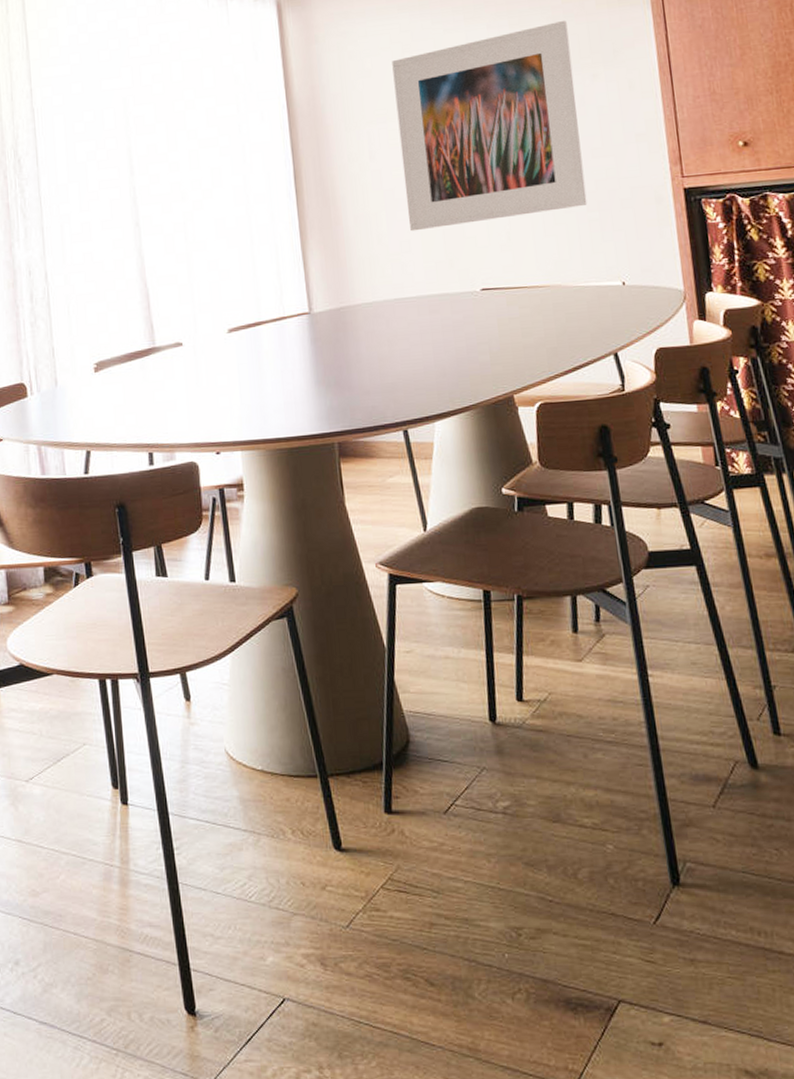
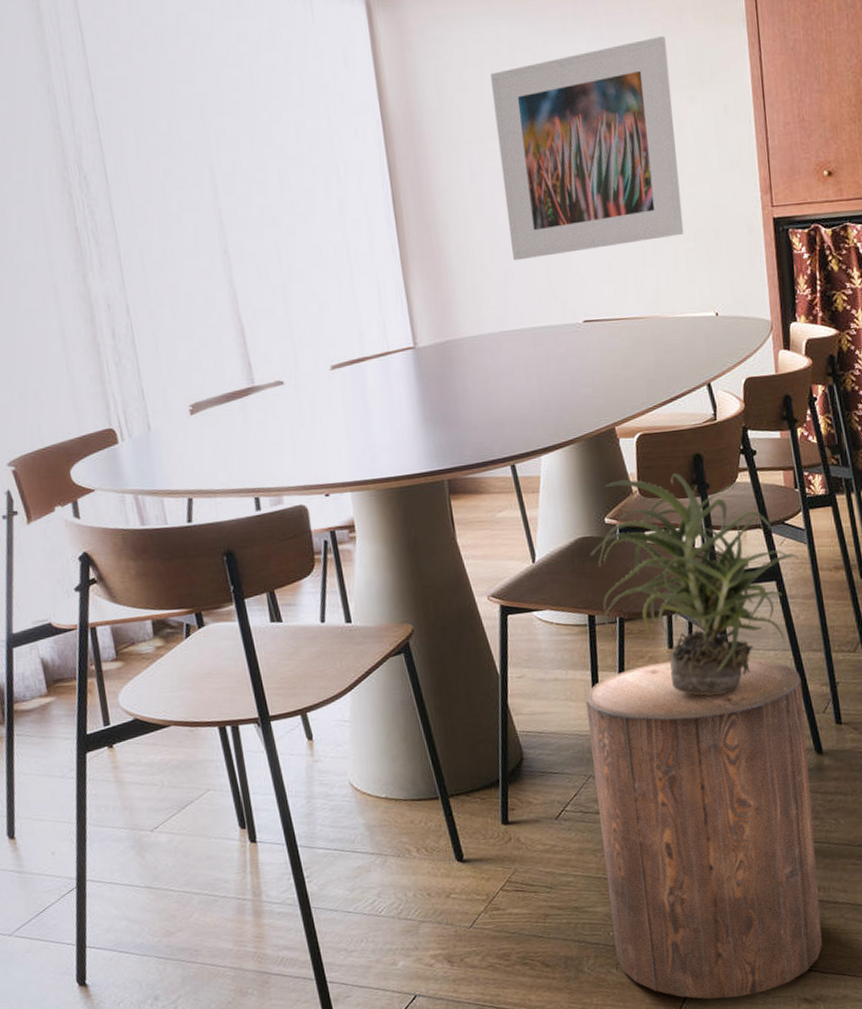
stool: none [479,646,766,1057] -> present [585,658,823,1000]
potted plant: none [485,444,722,689] -> present [589,472,799,696]

